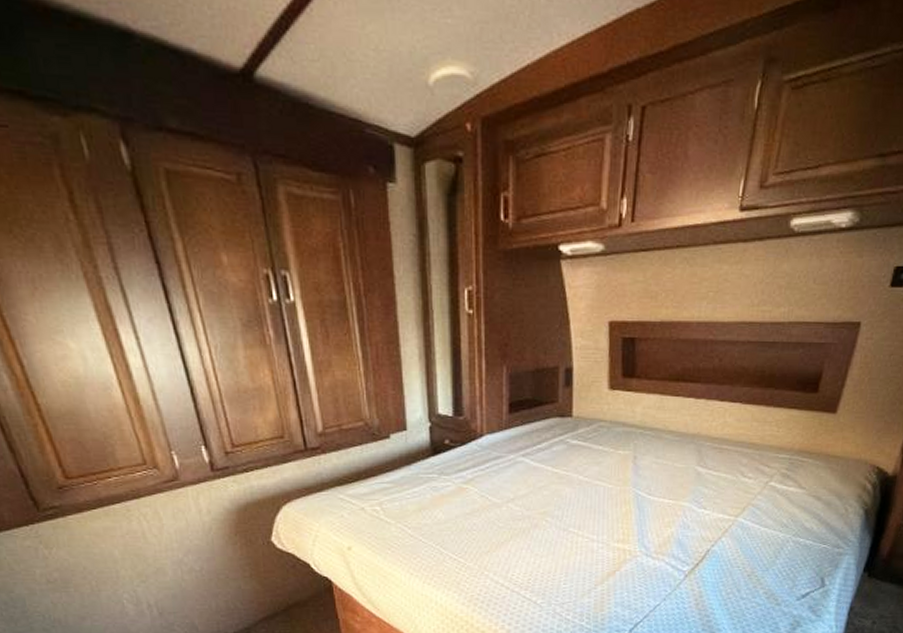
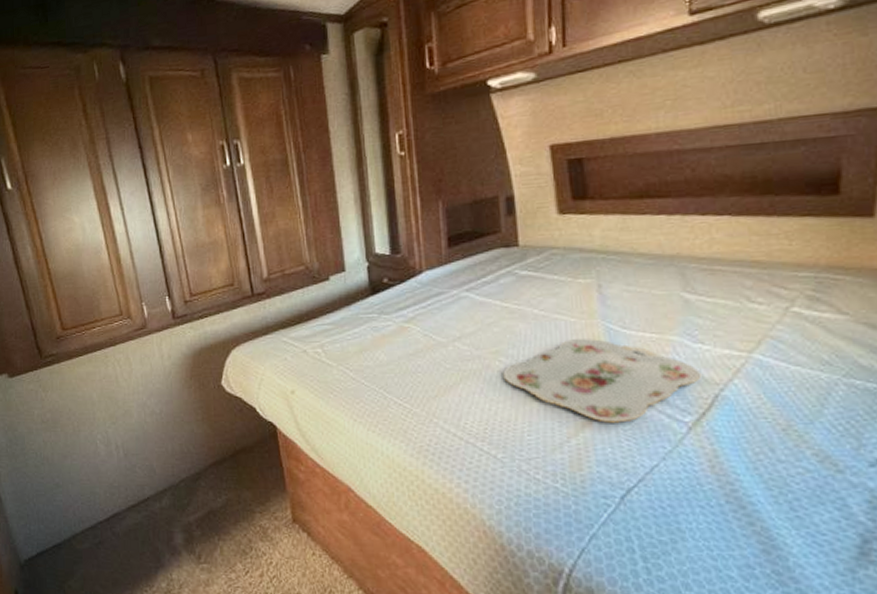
serving tray: none [548,503,701,573] -> present [503,339,702,423]

